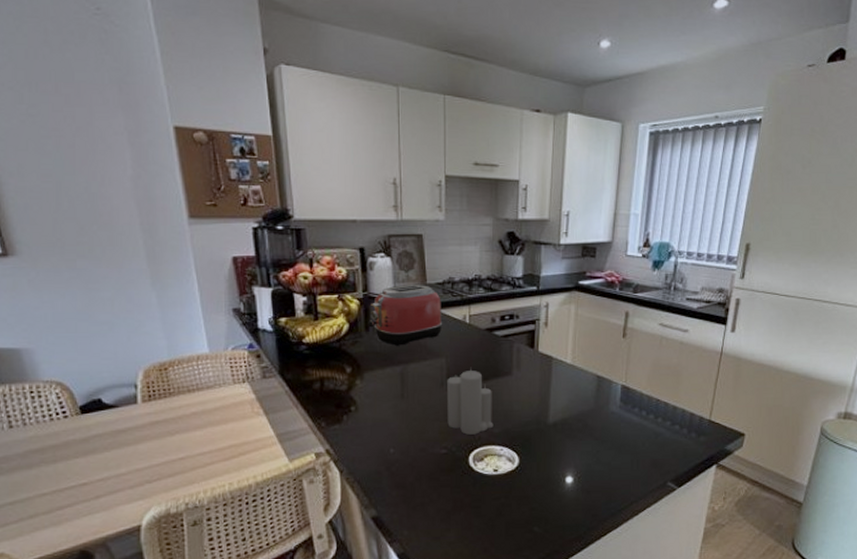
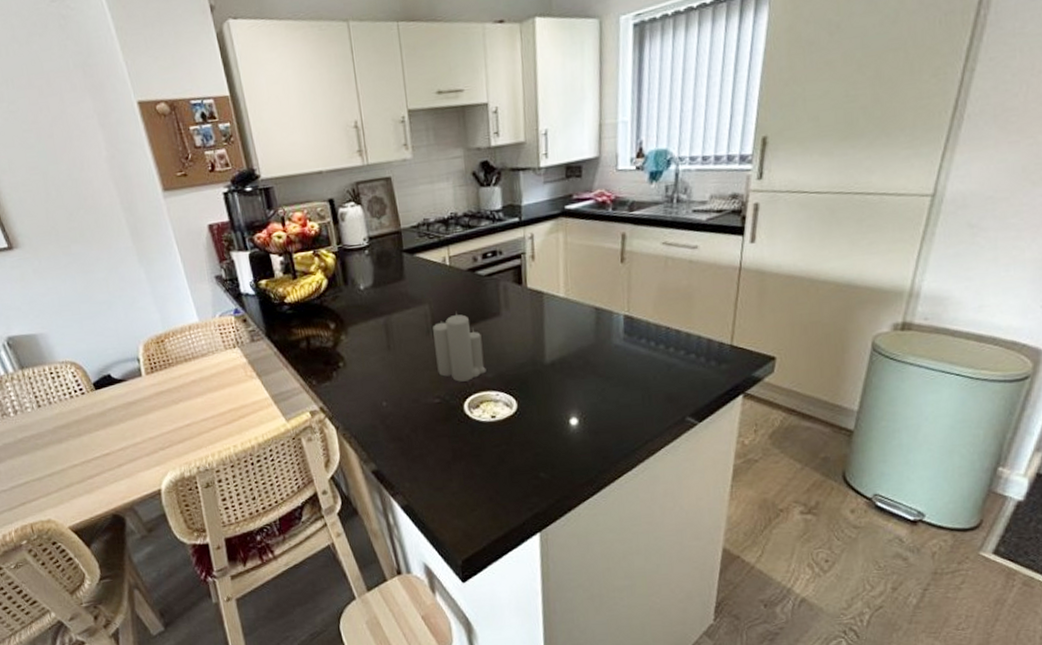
toaster: present [368,284,443,346] -> none [346,230,422,297]

